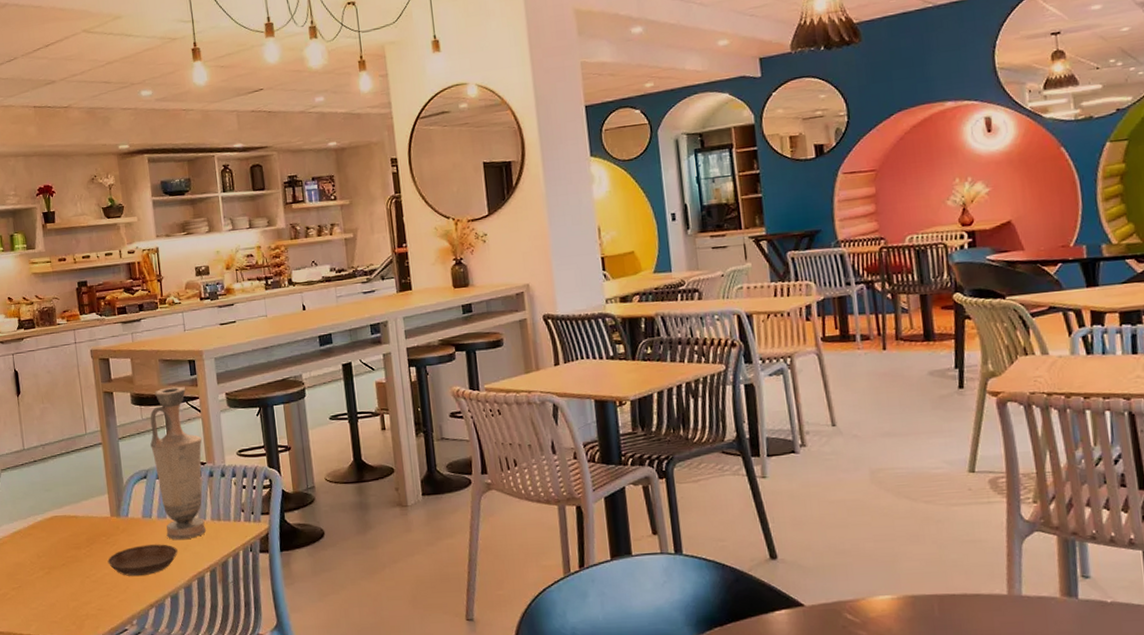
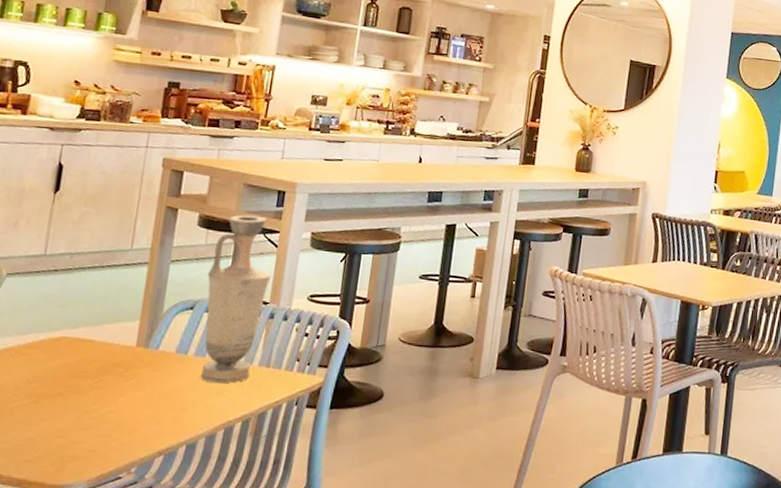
saucer: present [107,544,178,577] -> none [117,383,209,418]

